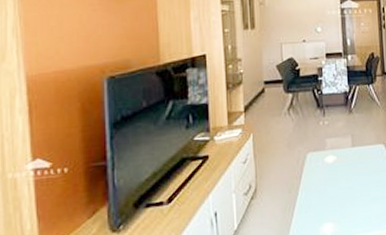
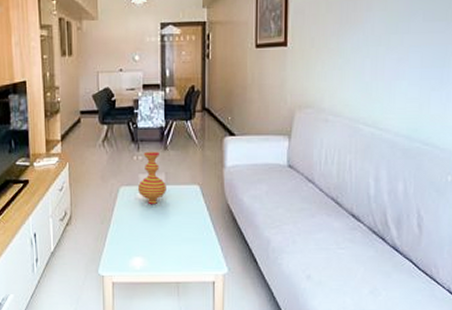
vase: none [324,115,353,168] -> present [137,151,166,205]

